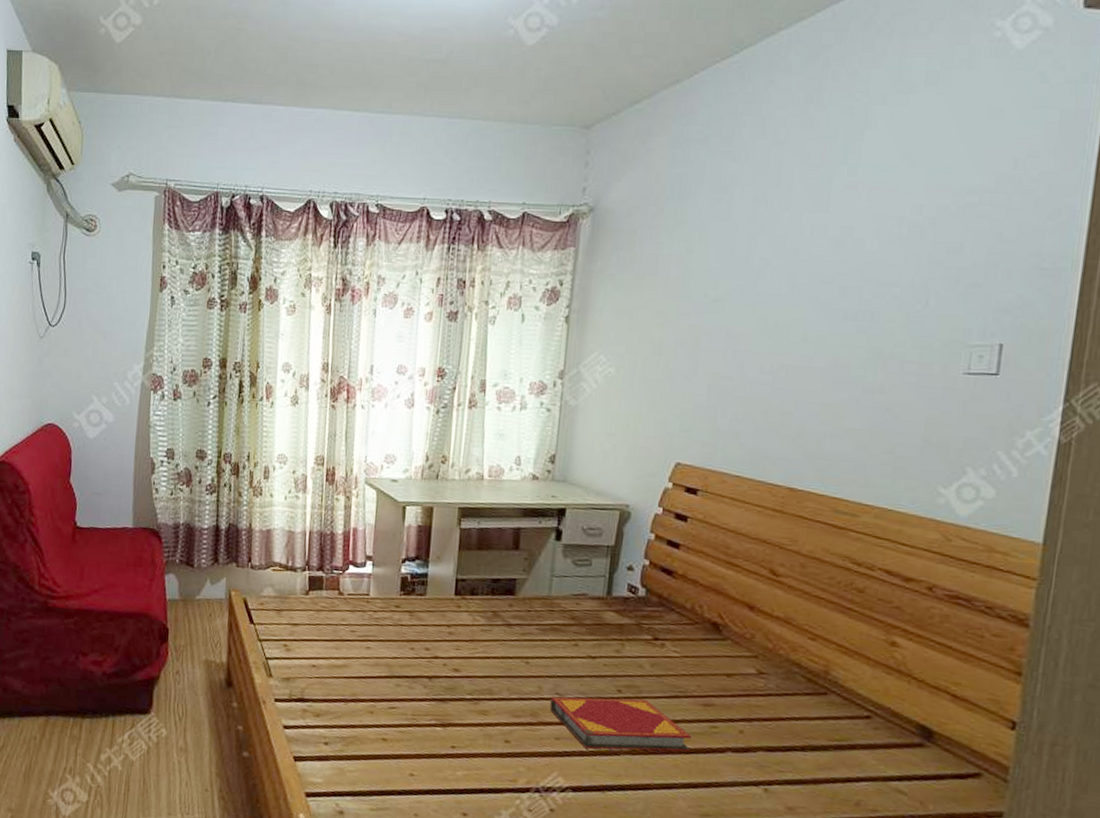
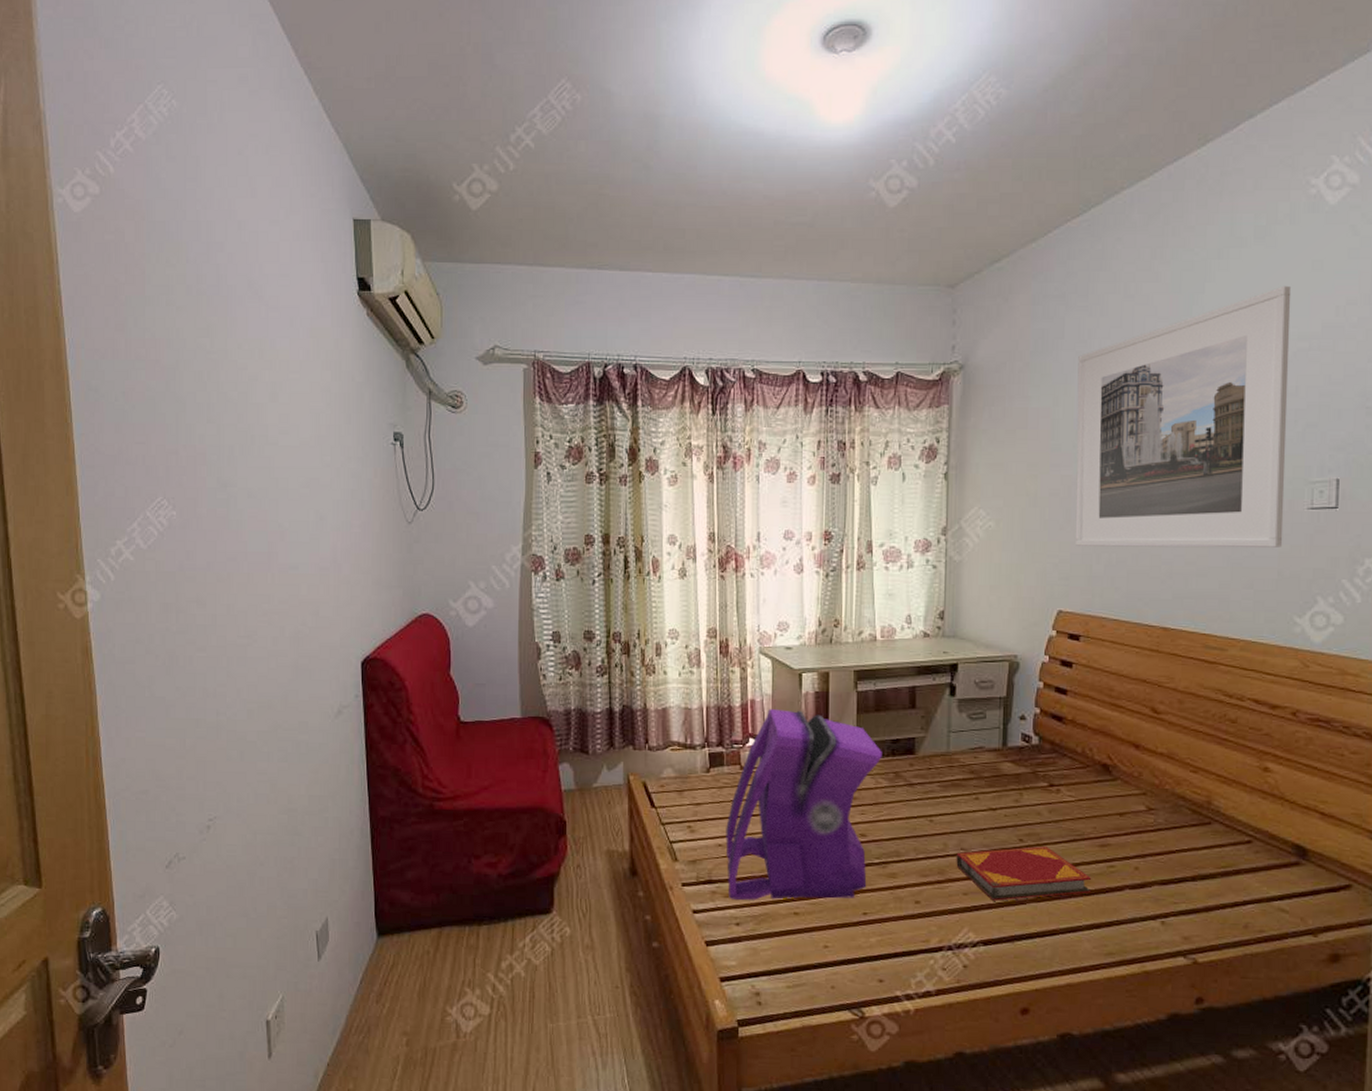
backpack: none [319,539,482,731] -> present [726,709,882,900]
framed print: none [700,135,964,413] -> present [1075,285,1292,548]

